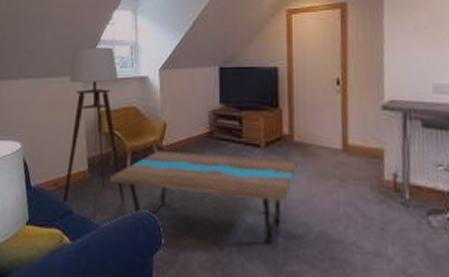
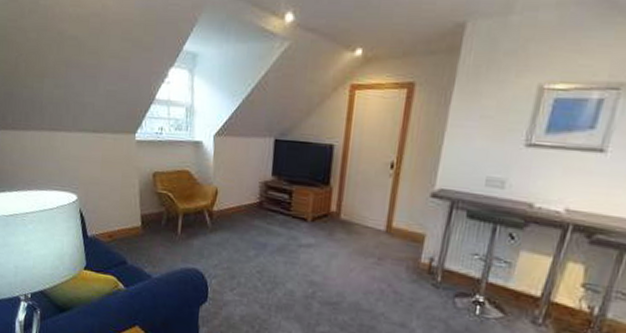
floor lamp: present [62,47,124,219] -> none [117,105,175,271]
coffee table: present [110,150,297,243] -> none [162,214,341,307]

